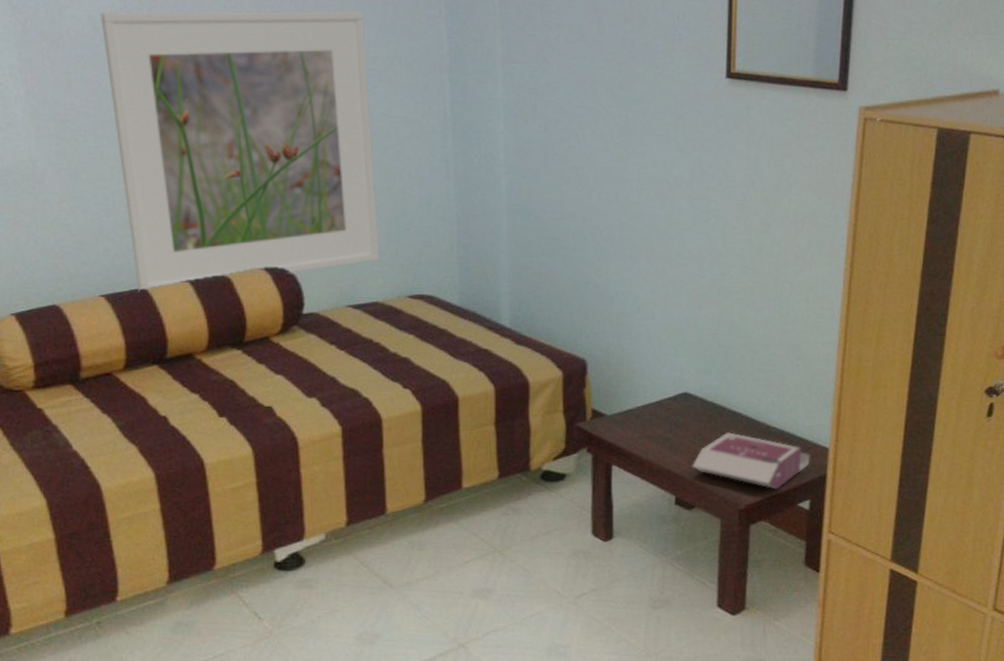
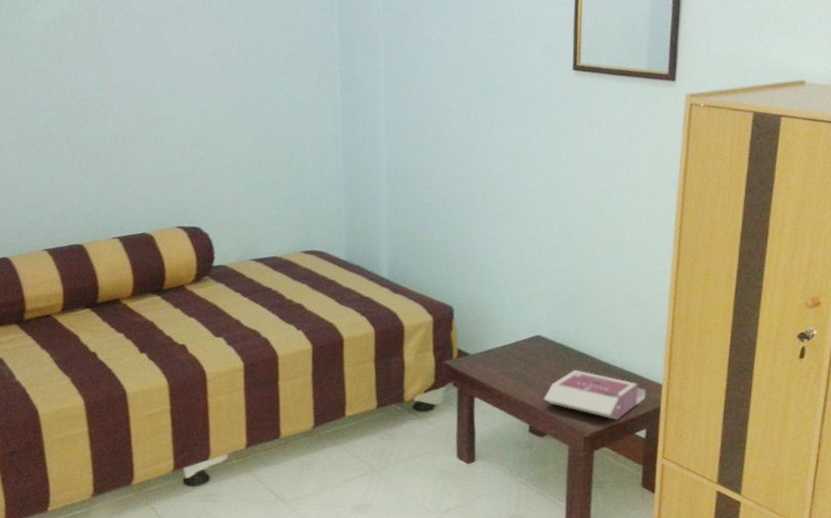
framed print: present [100,11,380,292] -> none [52,14,279,247]

